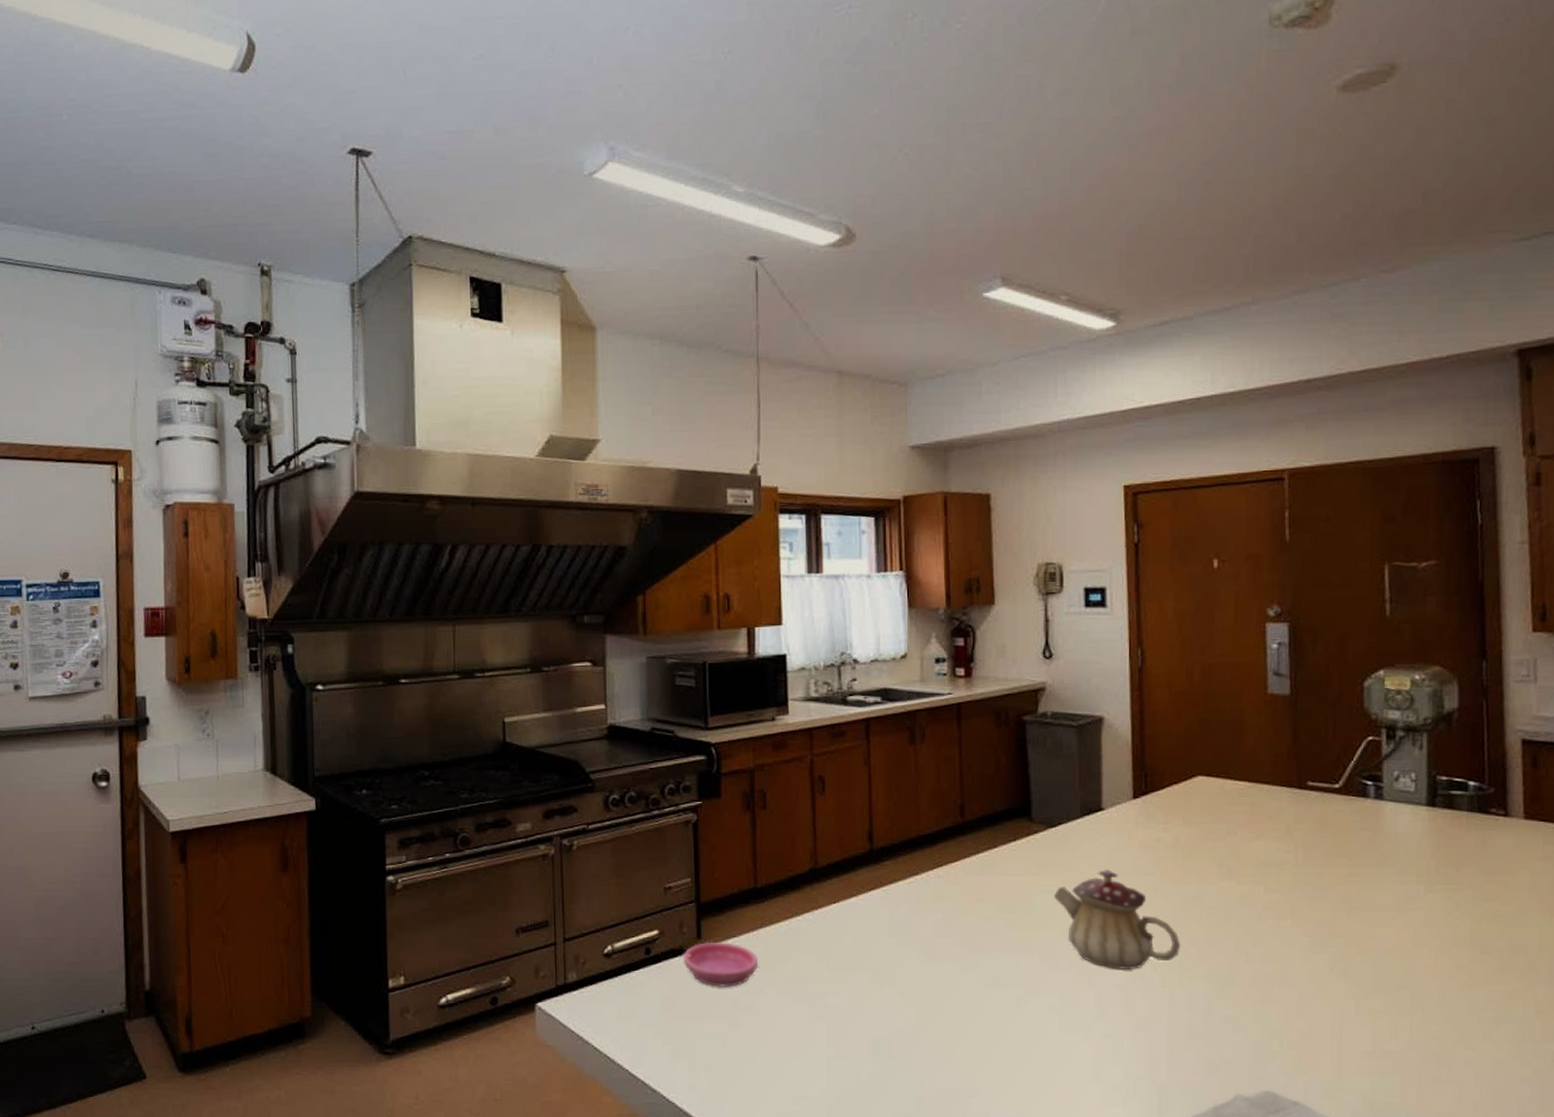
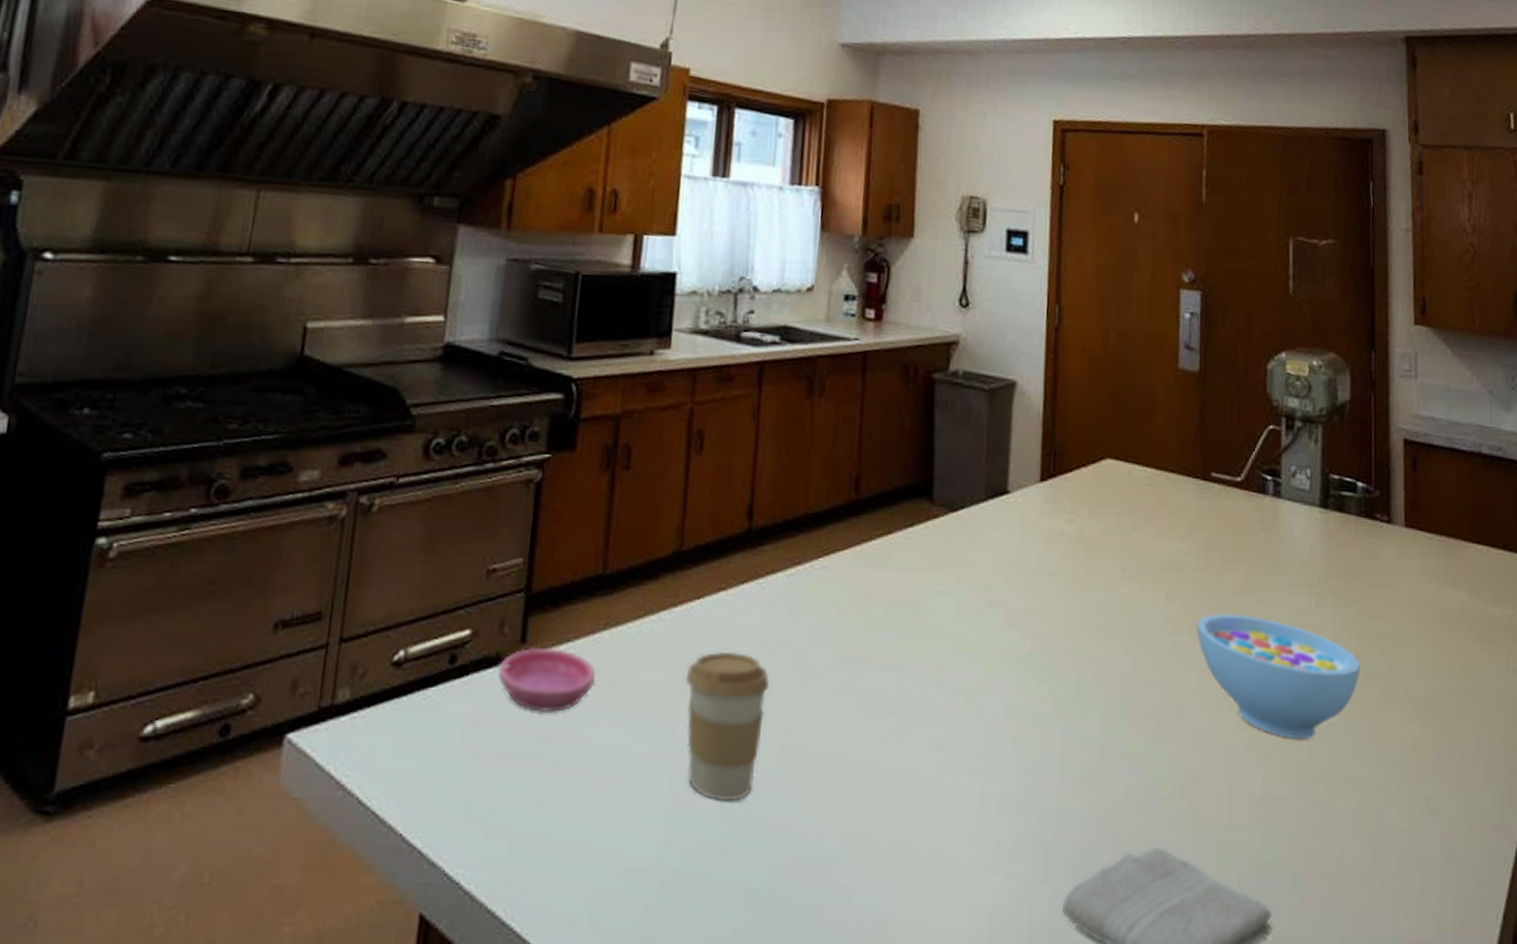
coffee cup: none [831,941,902,1051] -> present [685,651,770,802]
teapot: present [1053,870,1181,969] -> none [948,567,1079,693]
bowl: none [1298,900,1476,1005] -> present [1196,612,1361,740]

